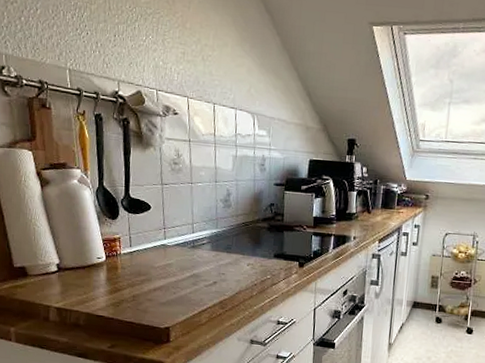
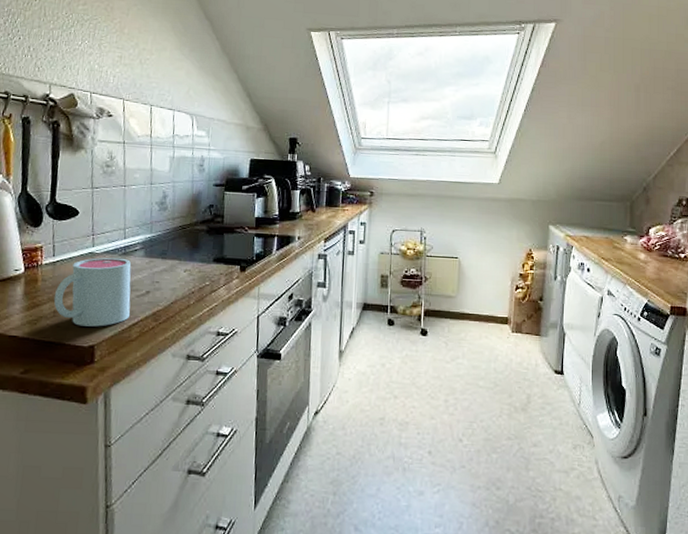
mug: none [132,249,200,311] -> present [53,257,131,327]

